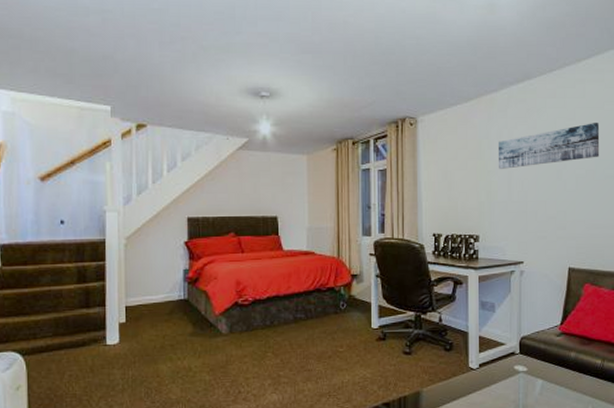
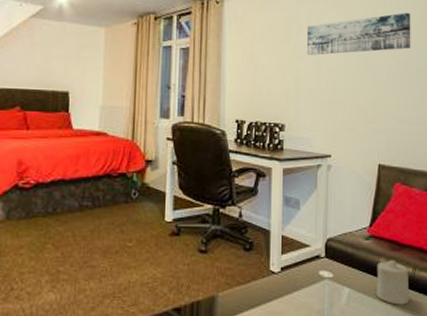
candle: none [568,353,599,393] -> present [377,260,410,305]

